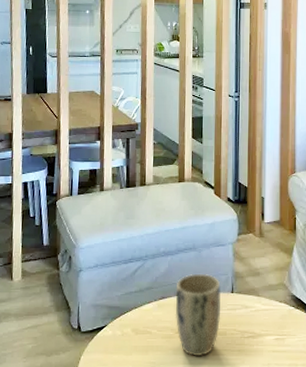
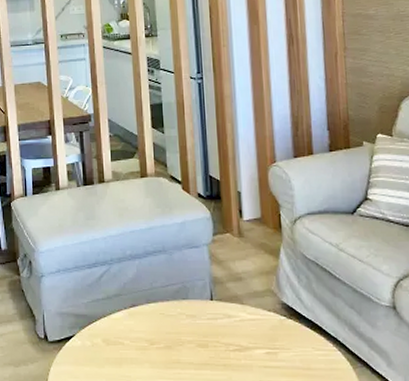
plant pot: present [175,273,222,356] -> none [147,278,200,370]

